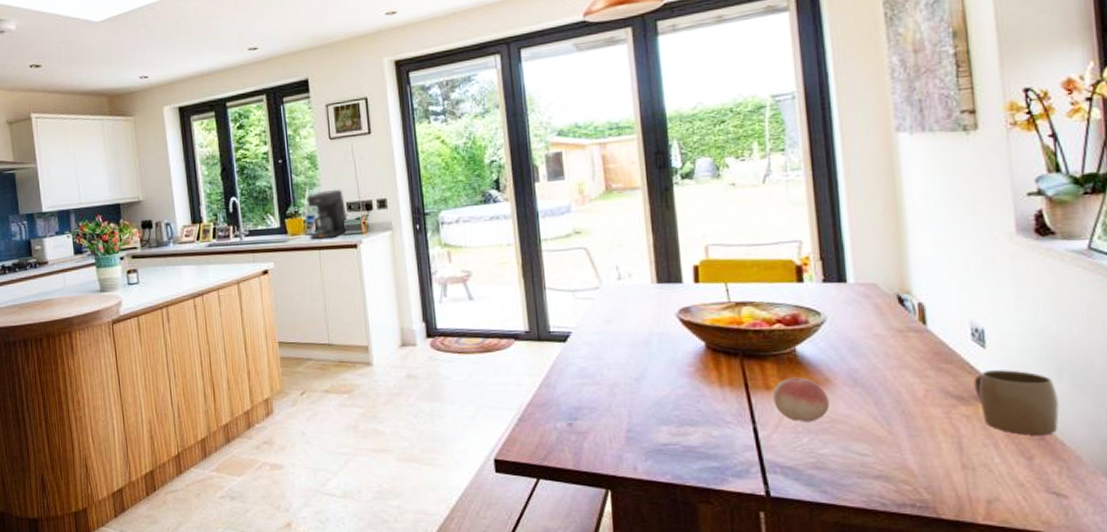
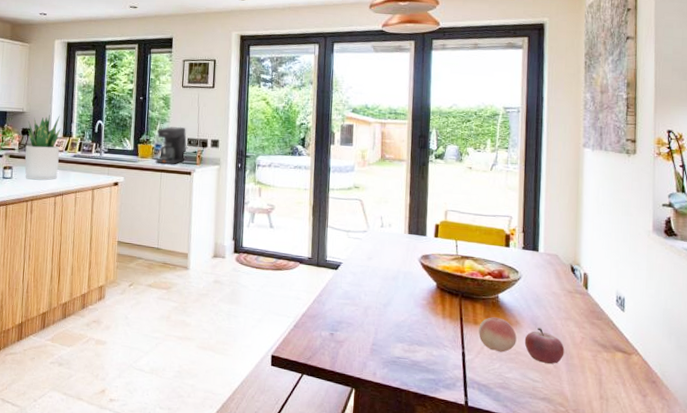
planter: none [146,197,193,282] -> present [24,114,61,181]
fruit: none [841,384,902,430] -> present [524,328,565,364]
mug: present [973,370,1059,435] -> none [614,328,667,380]

